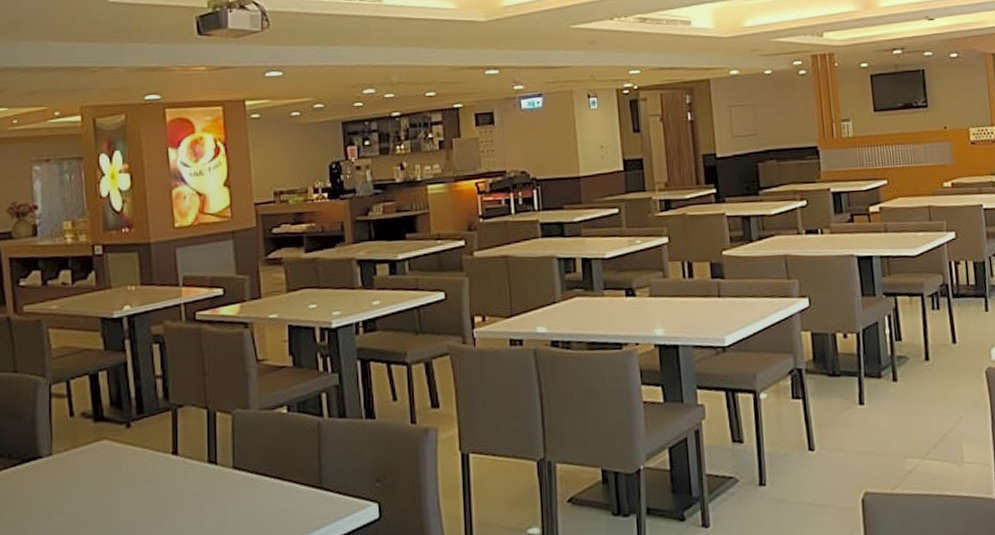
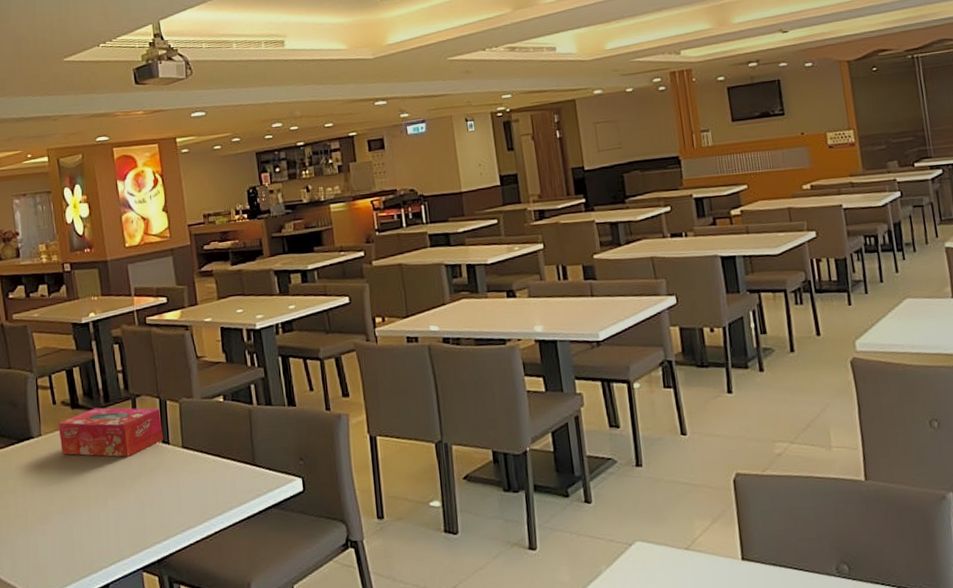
tissue box: none [76,420,209,481] -> present [58,407,163,457]

